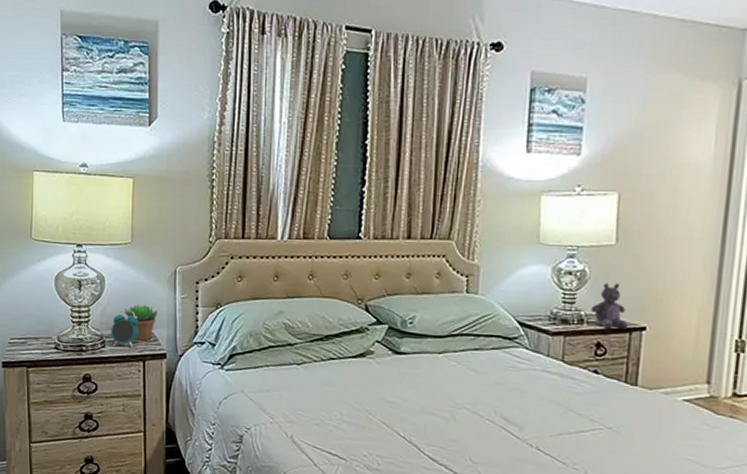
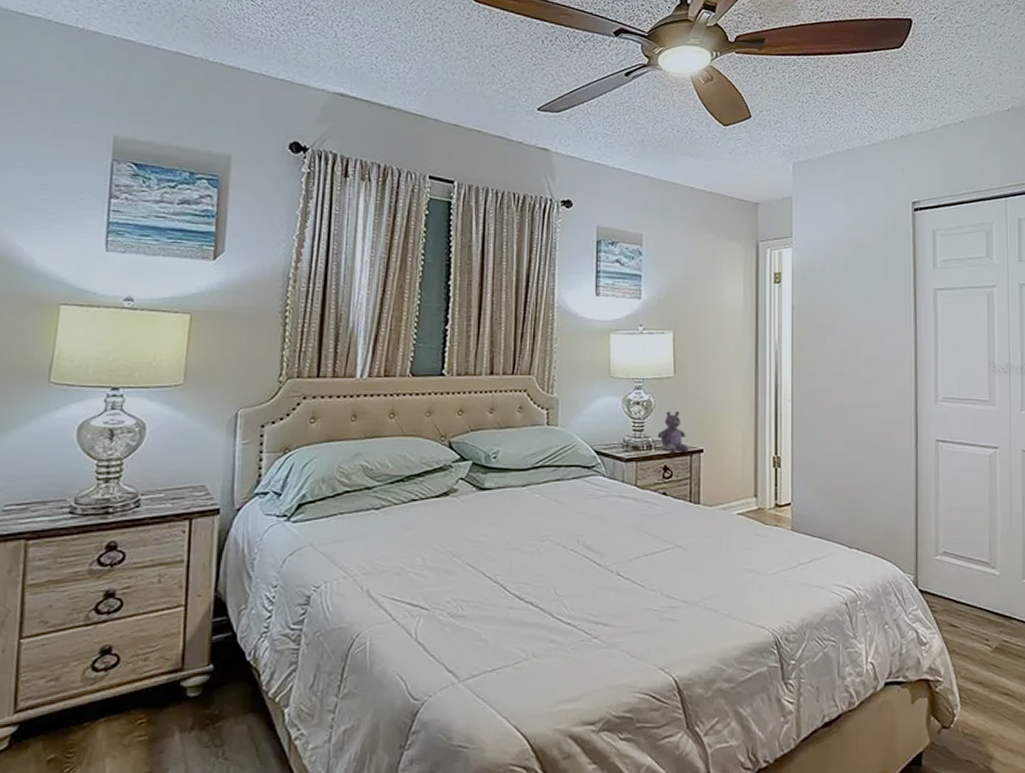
alarm clock: present [111,310,138,348] -> none [149,461,187,505]
succulent plant: present [124,304,158,341] -> none [168,454,212,496]

